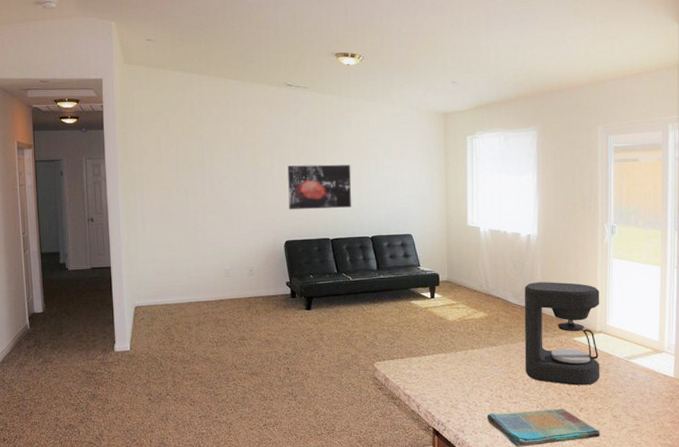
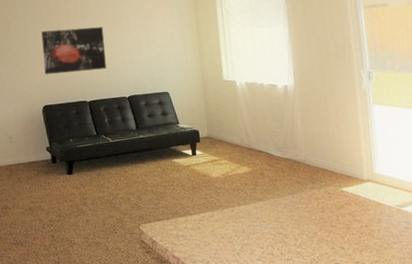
coffee maker: present [524,282,600,386] -> none [286,131,373,238]

